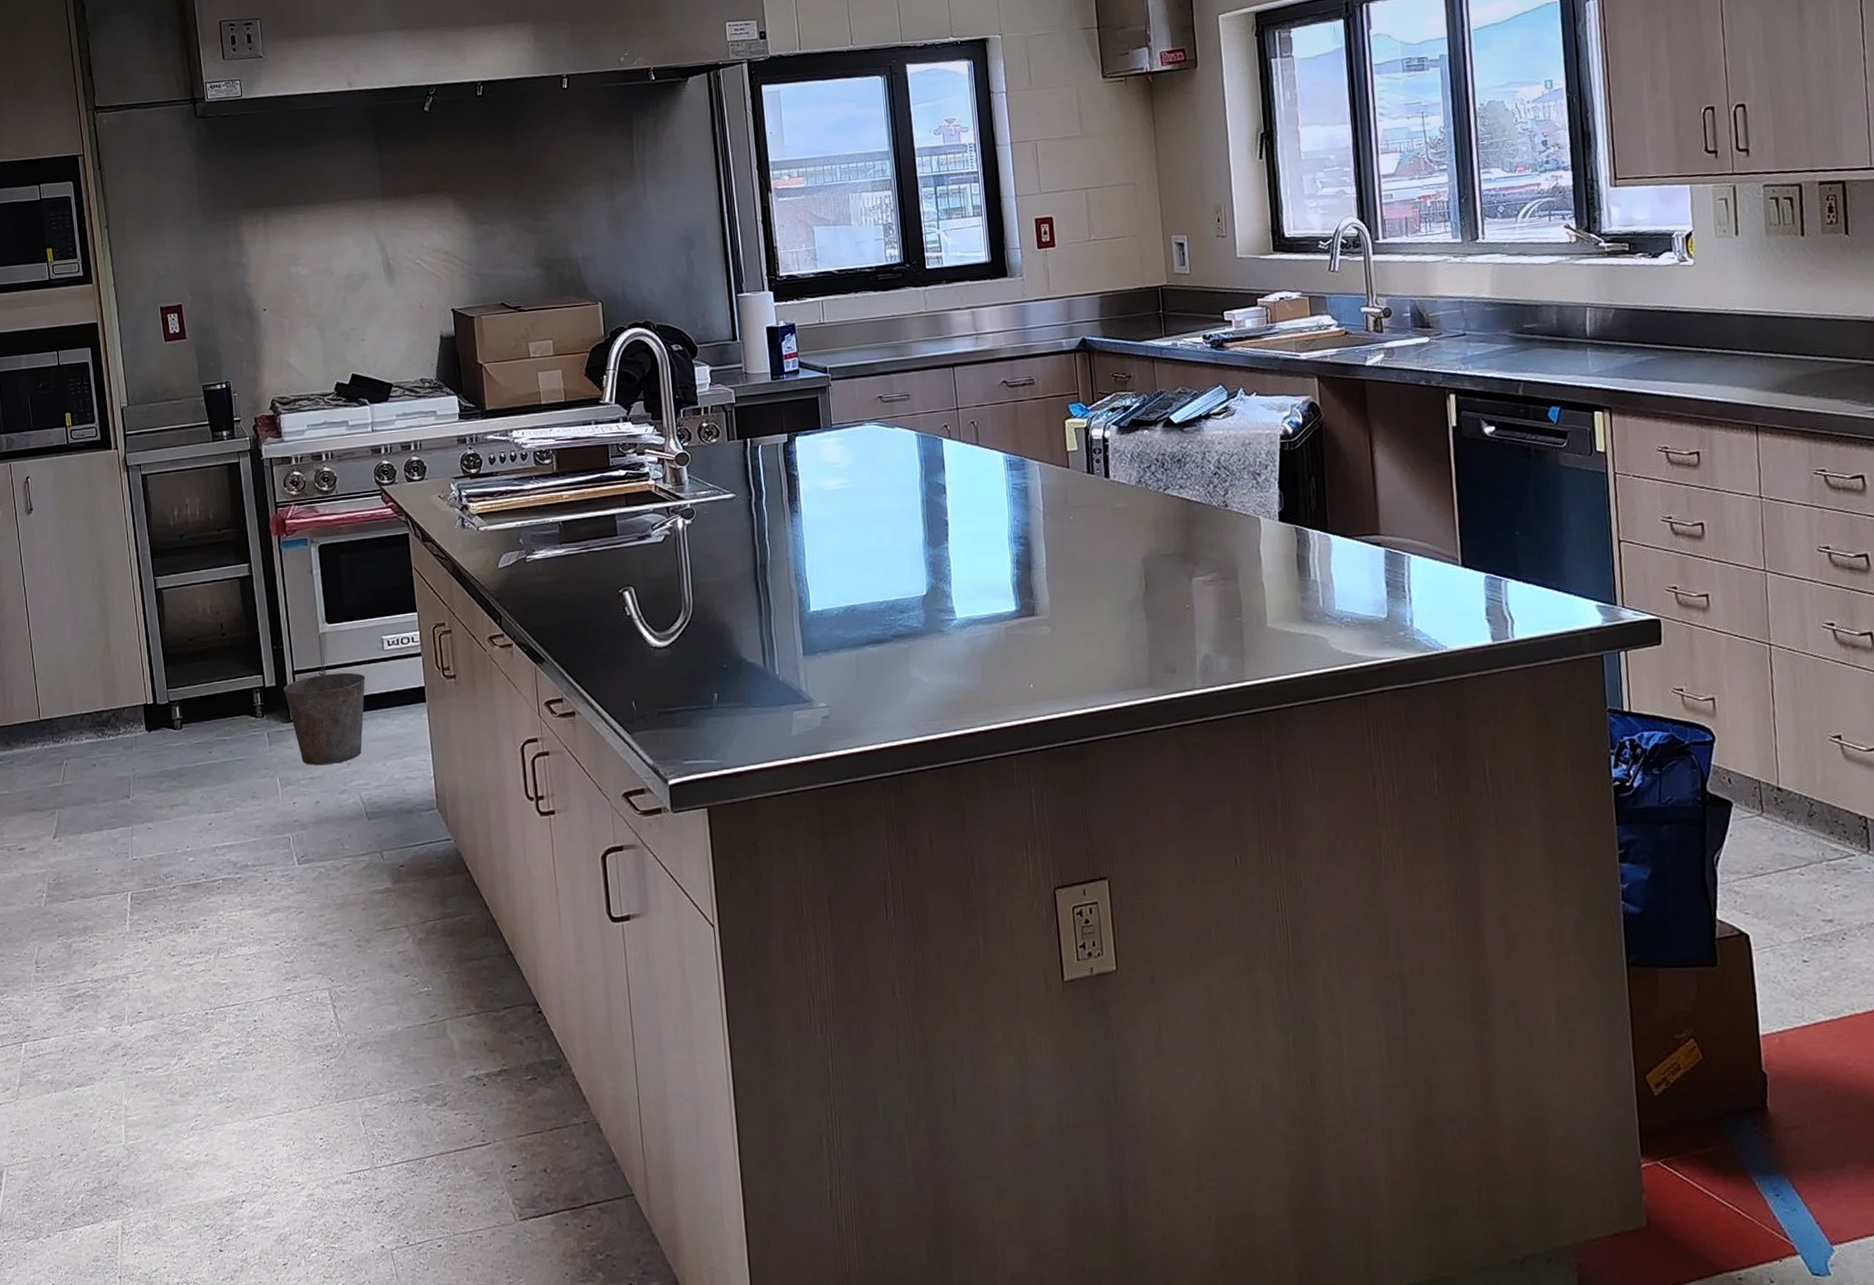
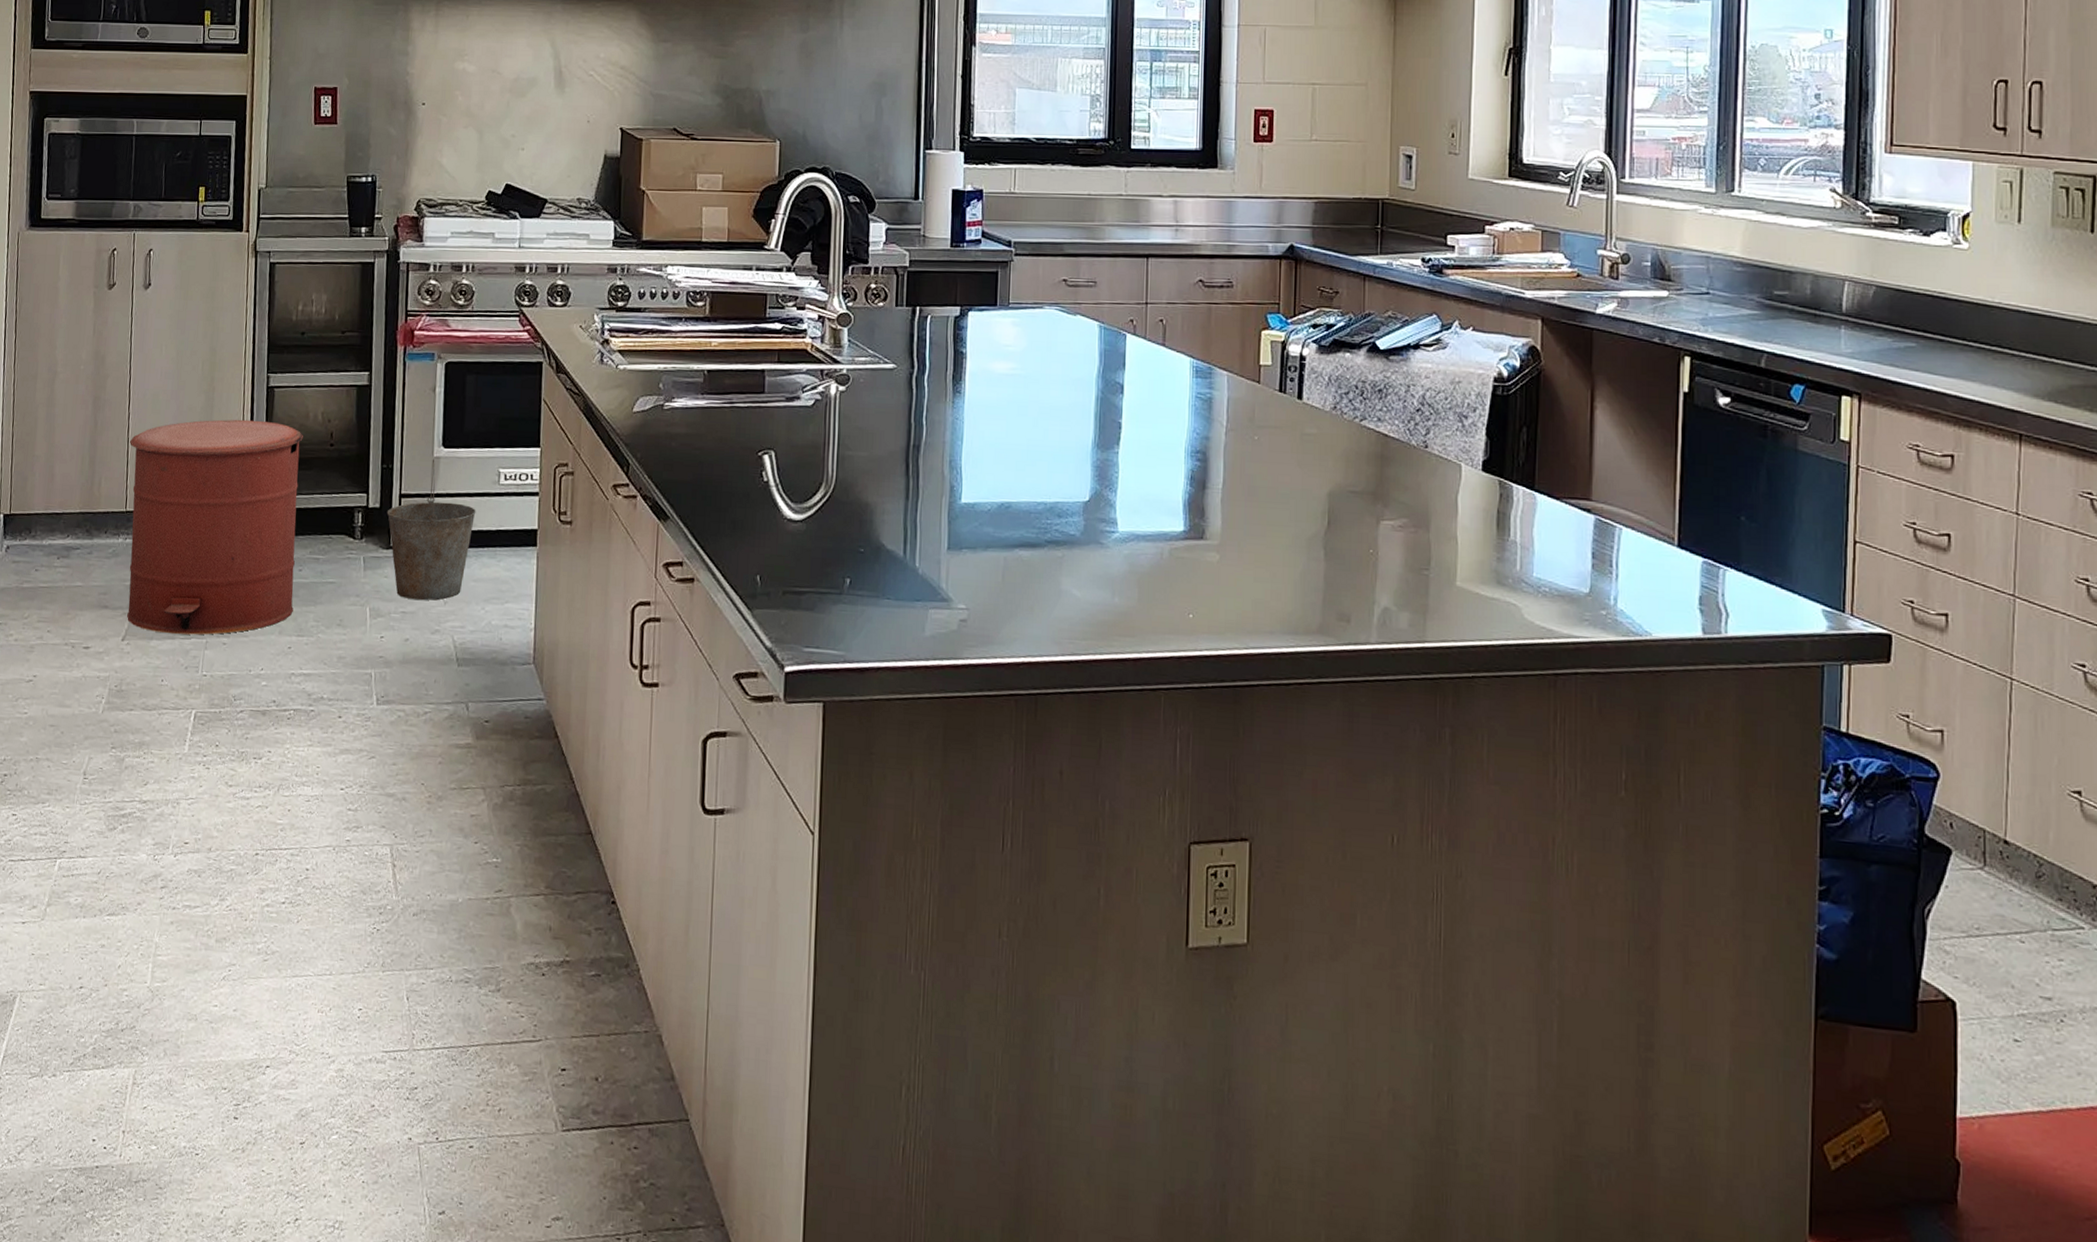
trash can: none [34,621,209,826] -> present [127,419,303,635]

